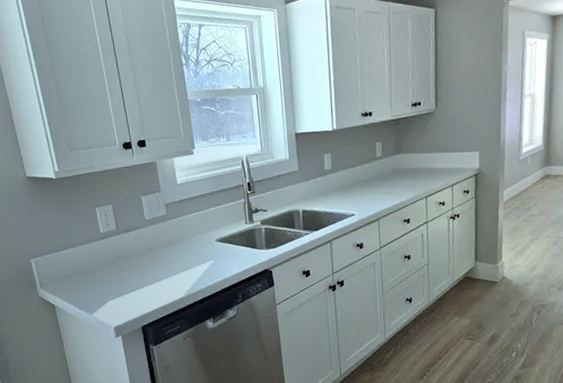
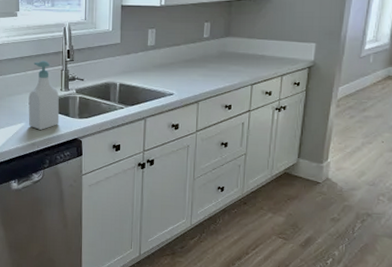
soap bottle: none [214,196,248,266] -> present [28,61,60,130]

